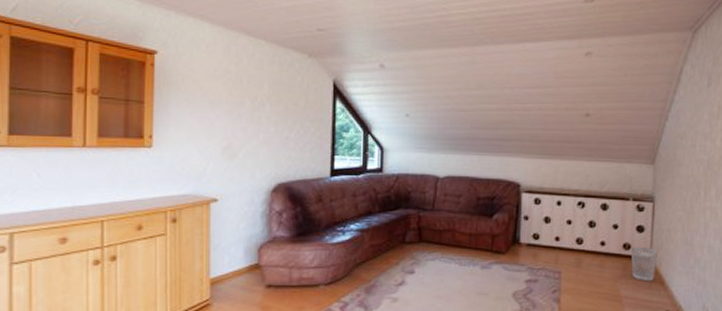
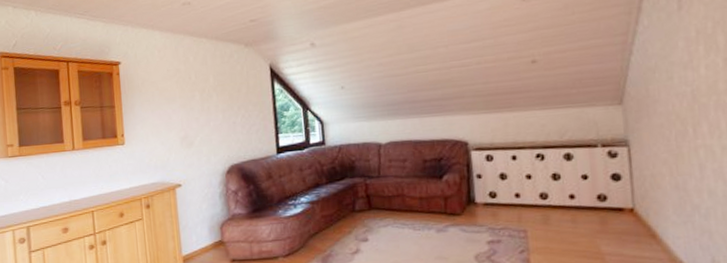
wastebasket: present [631,246,657,282] -> none [607,196,643,235]

